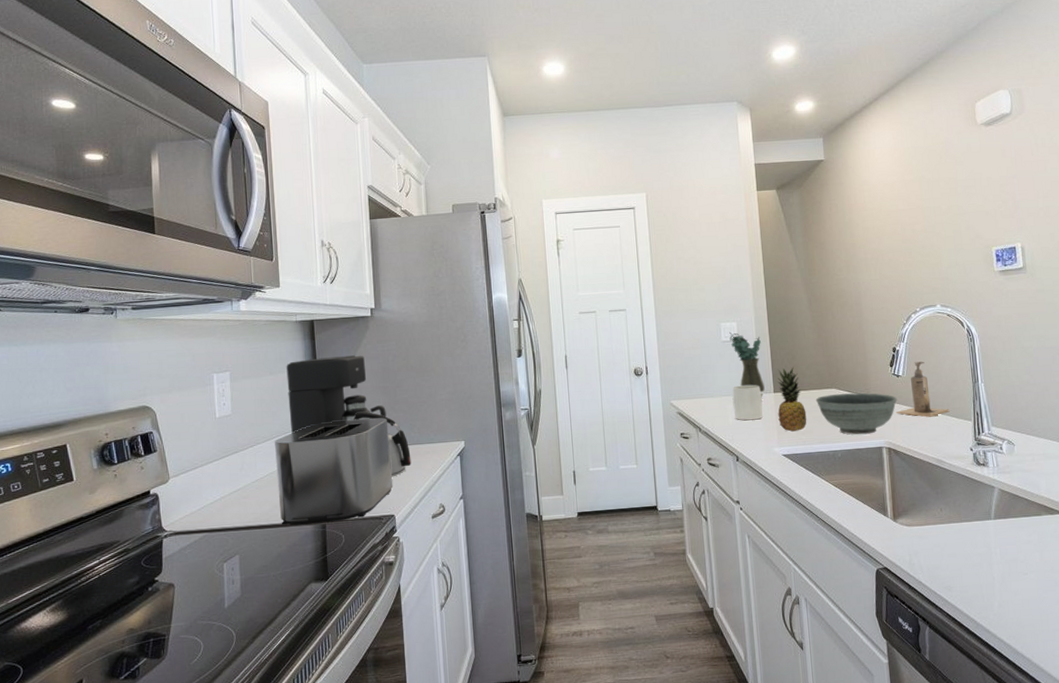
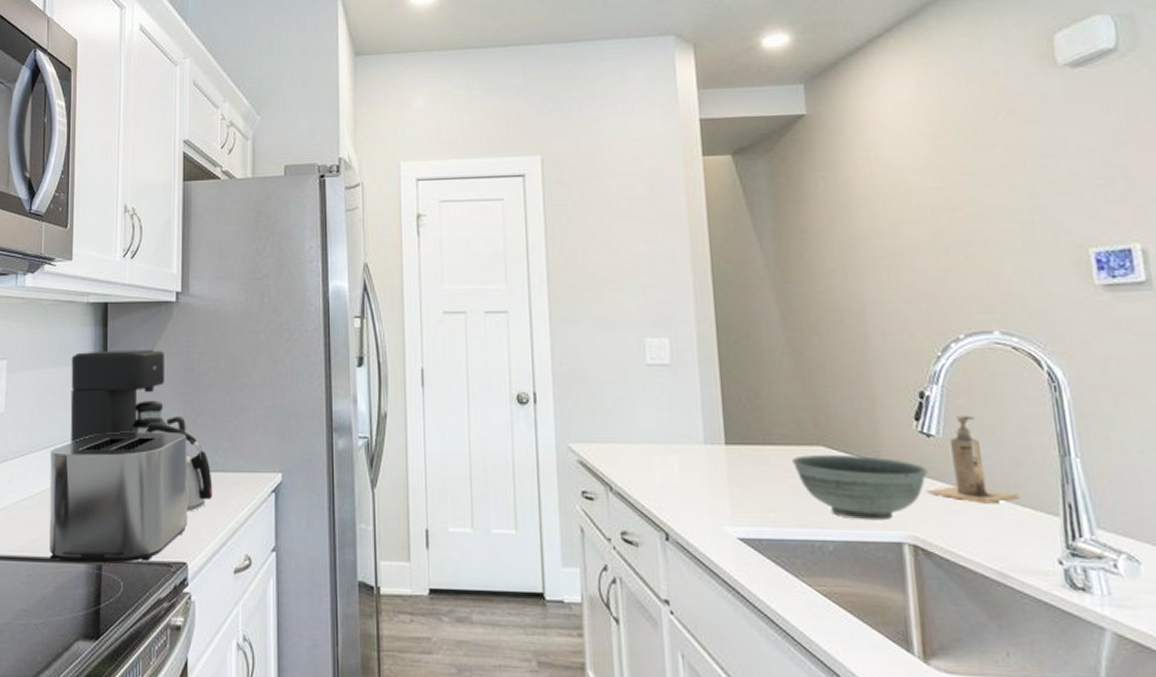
vase: present [729,331,765,398] -> none [657,351,711,451]
mug: present [732,384,763,421] -> none [660,429,708,482]
fruit: present [777,367,807,432] -> none [730,409,778,505]

